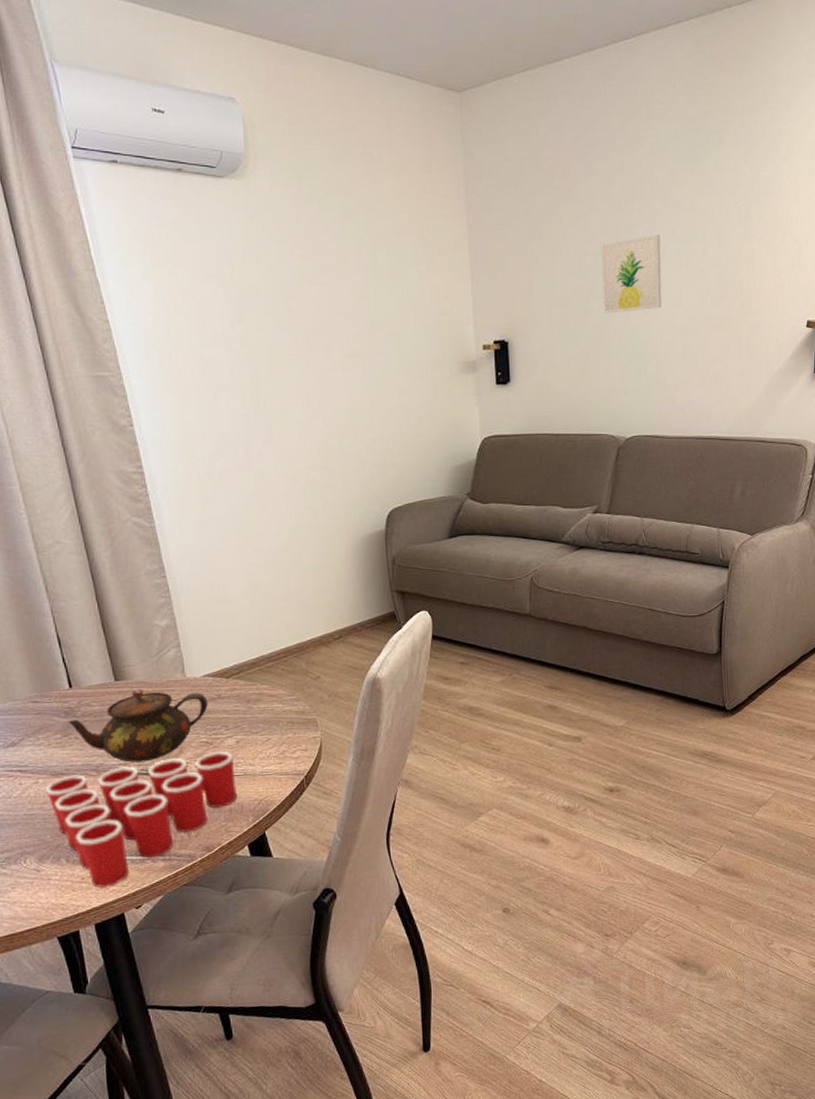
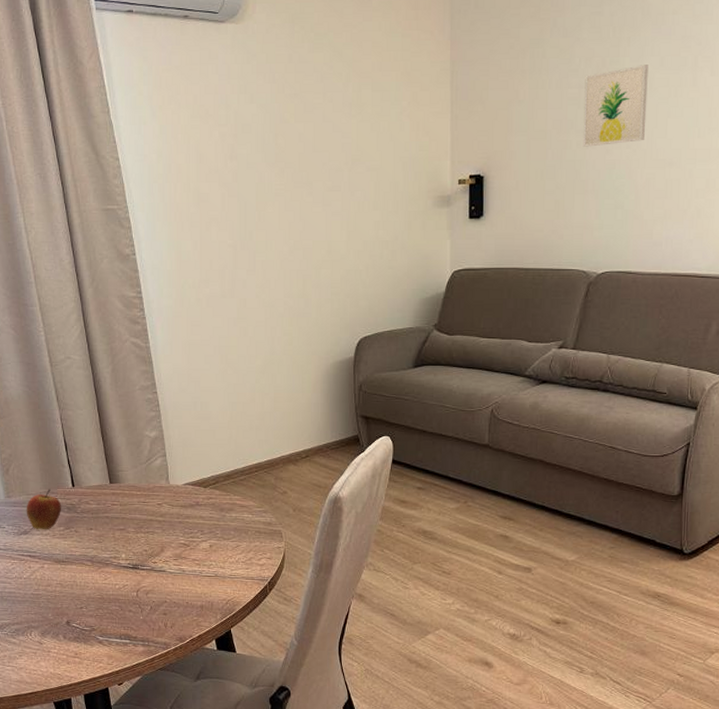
fruit: none [12,692,58,741] -> present [26,489,62,530]
cup: present [45,751,238,888] -> none [49,553,209,664]
teapot: present [68,689,208,763] -> none [70,492,187,557]

